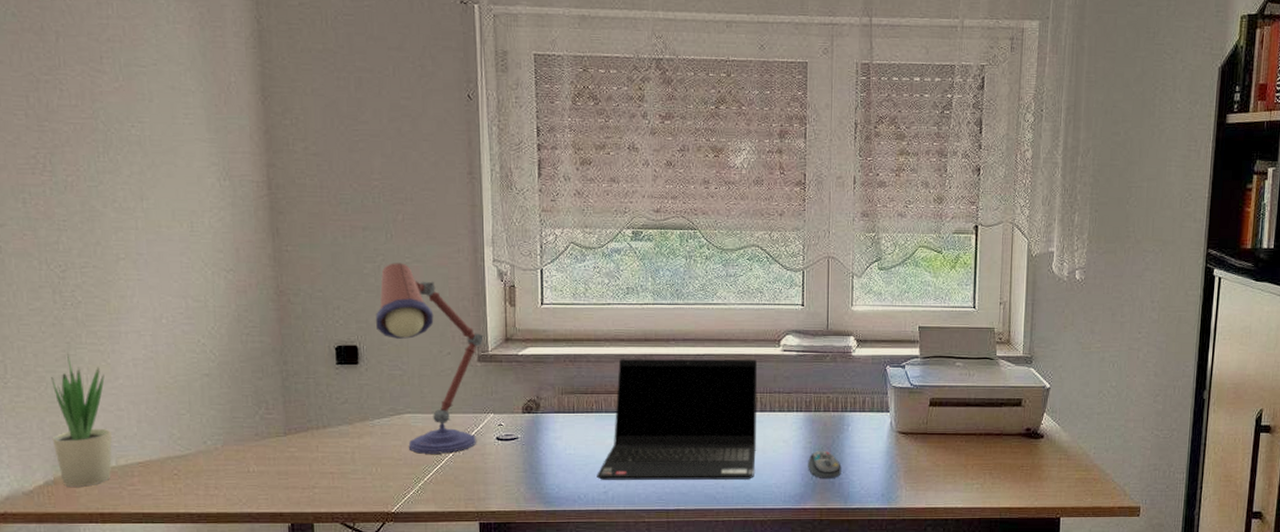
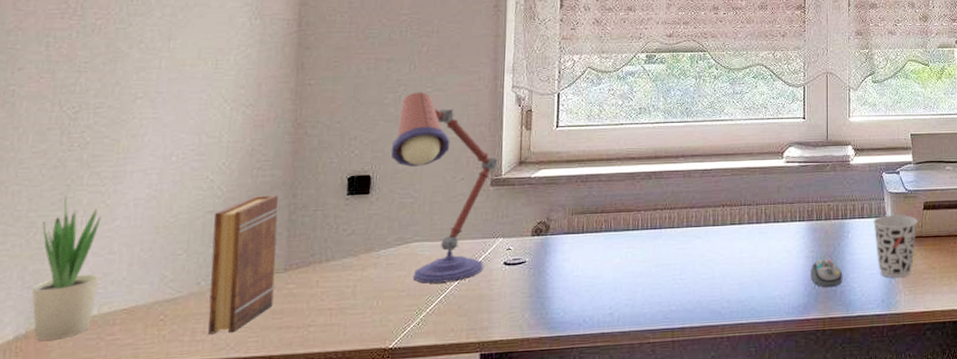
book: none [211,360,278,490] -> present [208,194,280,334]
laptop computer: present [597,359,757,480] -> none [603,172,761,301]
cup: none [875,410,923,473] -> present [873,214,918,278]

